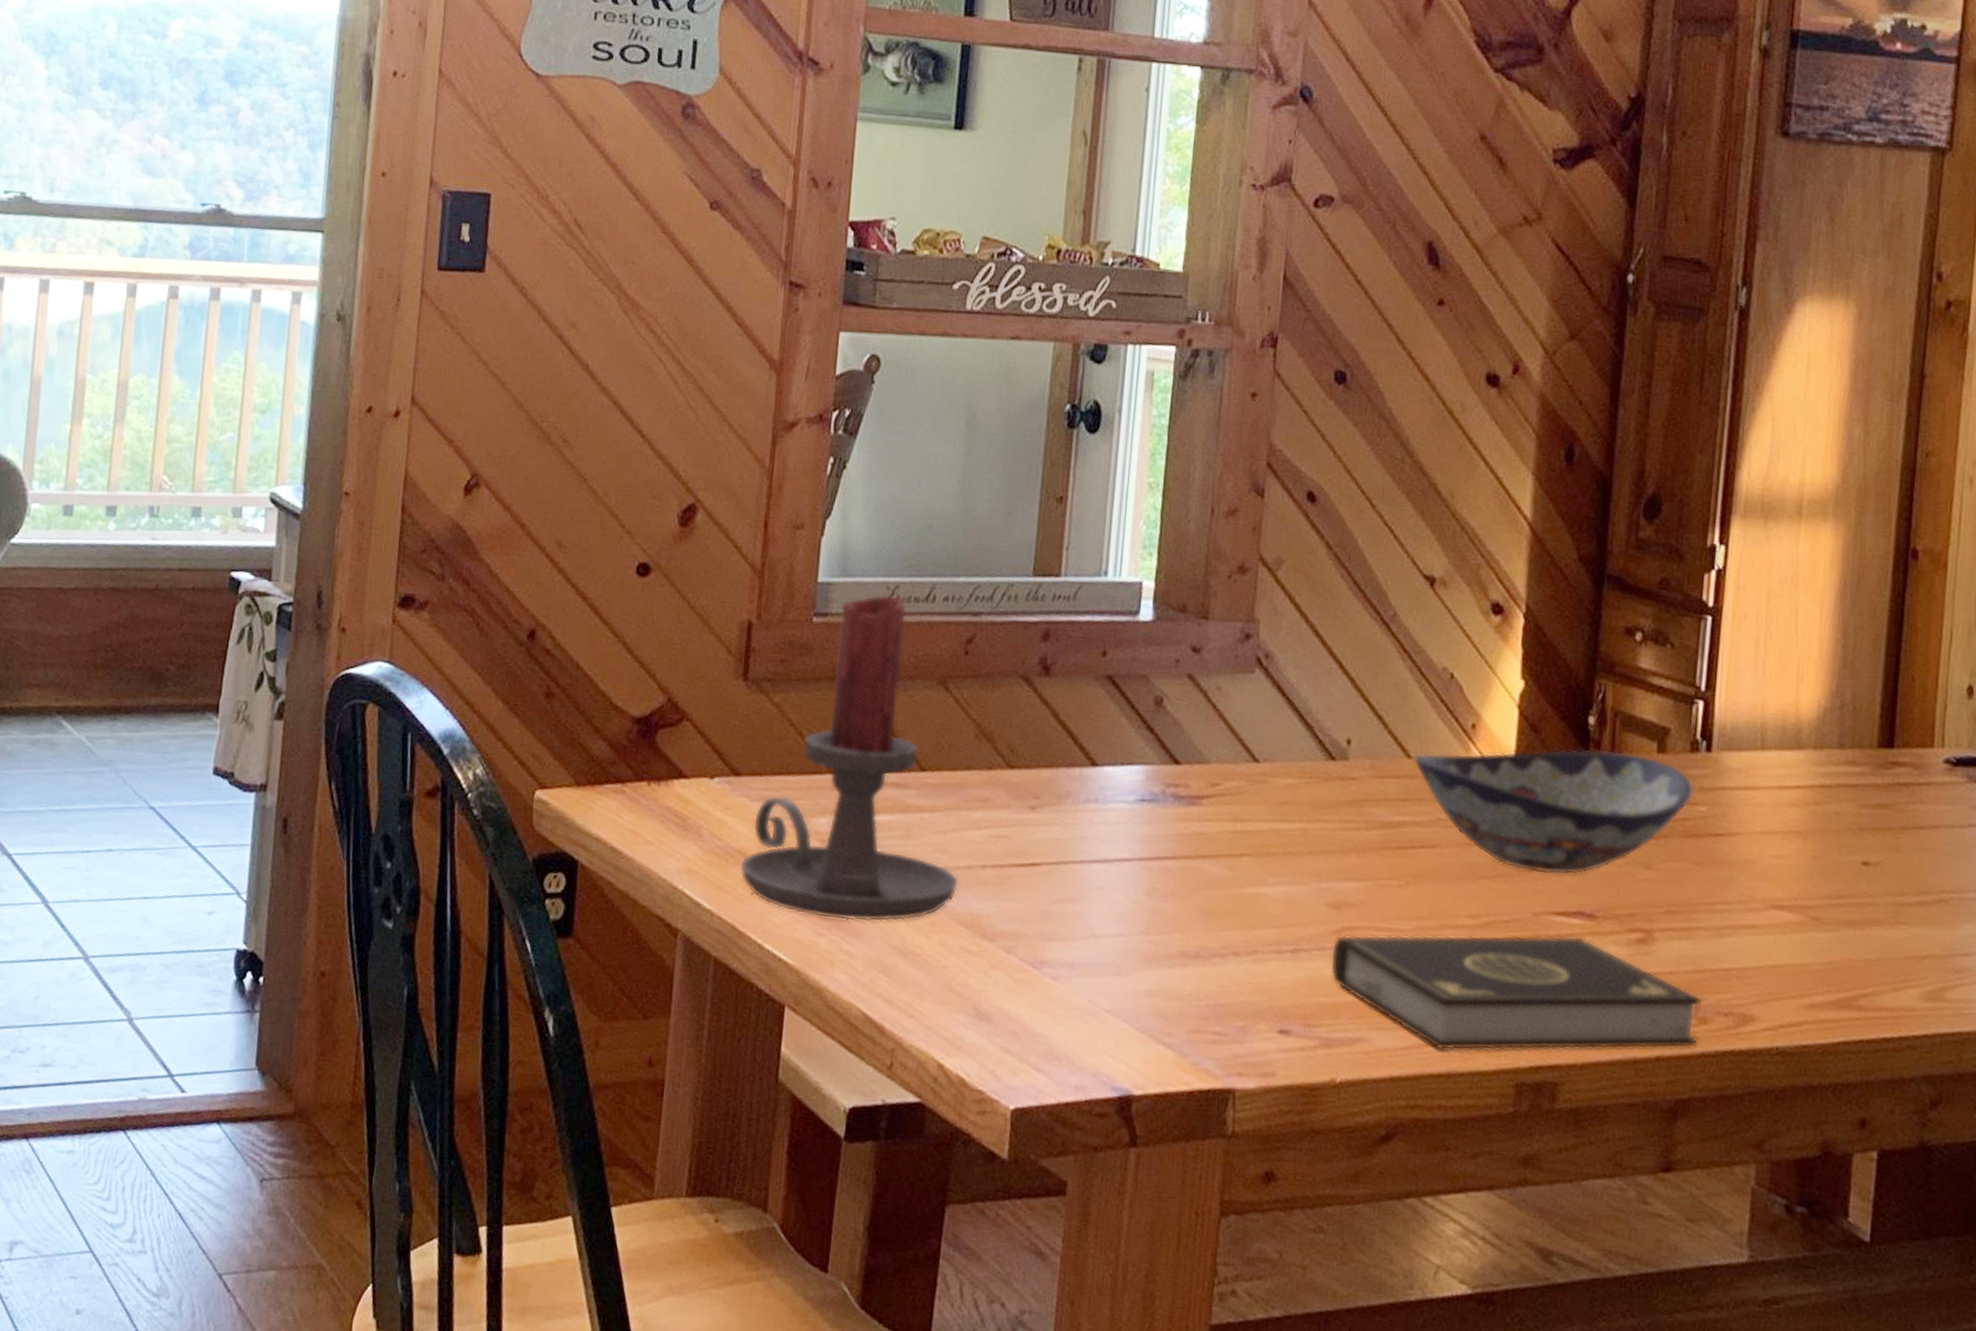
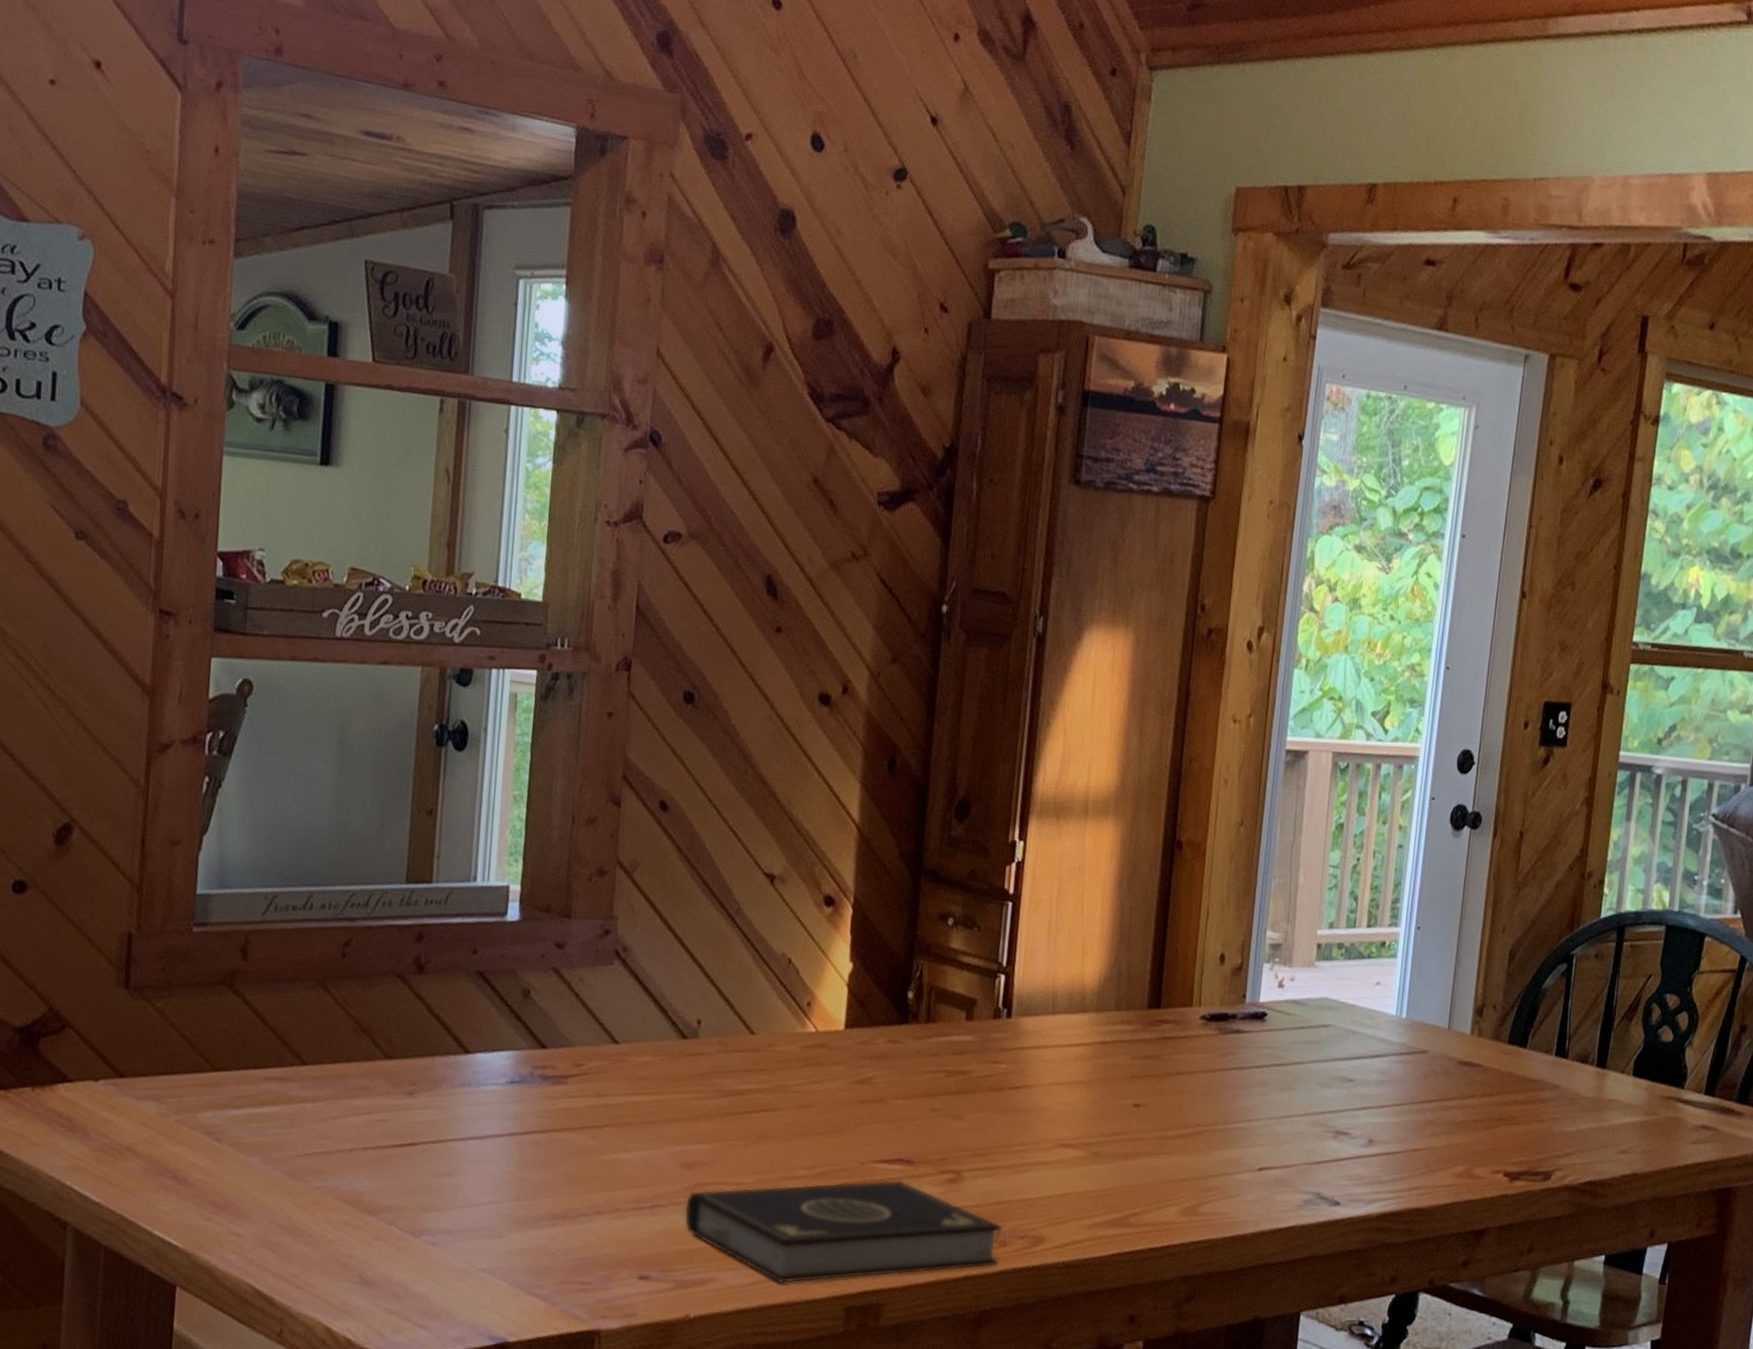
candle holder: present [740,594,960,922] -> none [127,903,342,1205]
decorative bowl: present [1413,749,1694,875] -> none [756,1020,997,1129]

